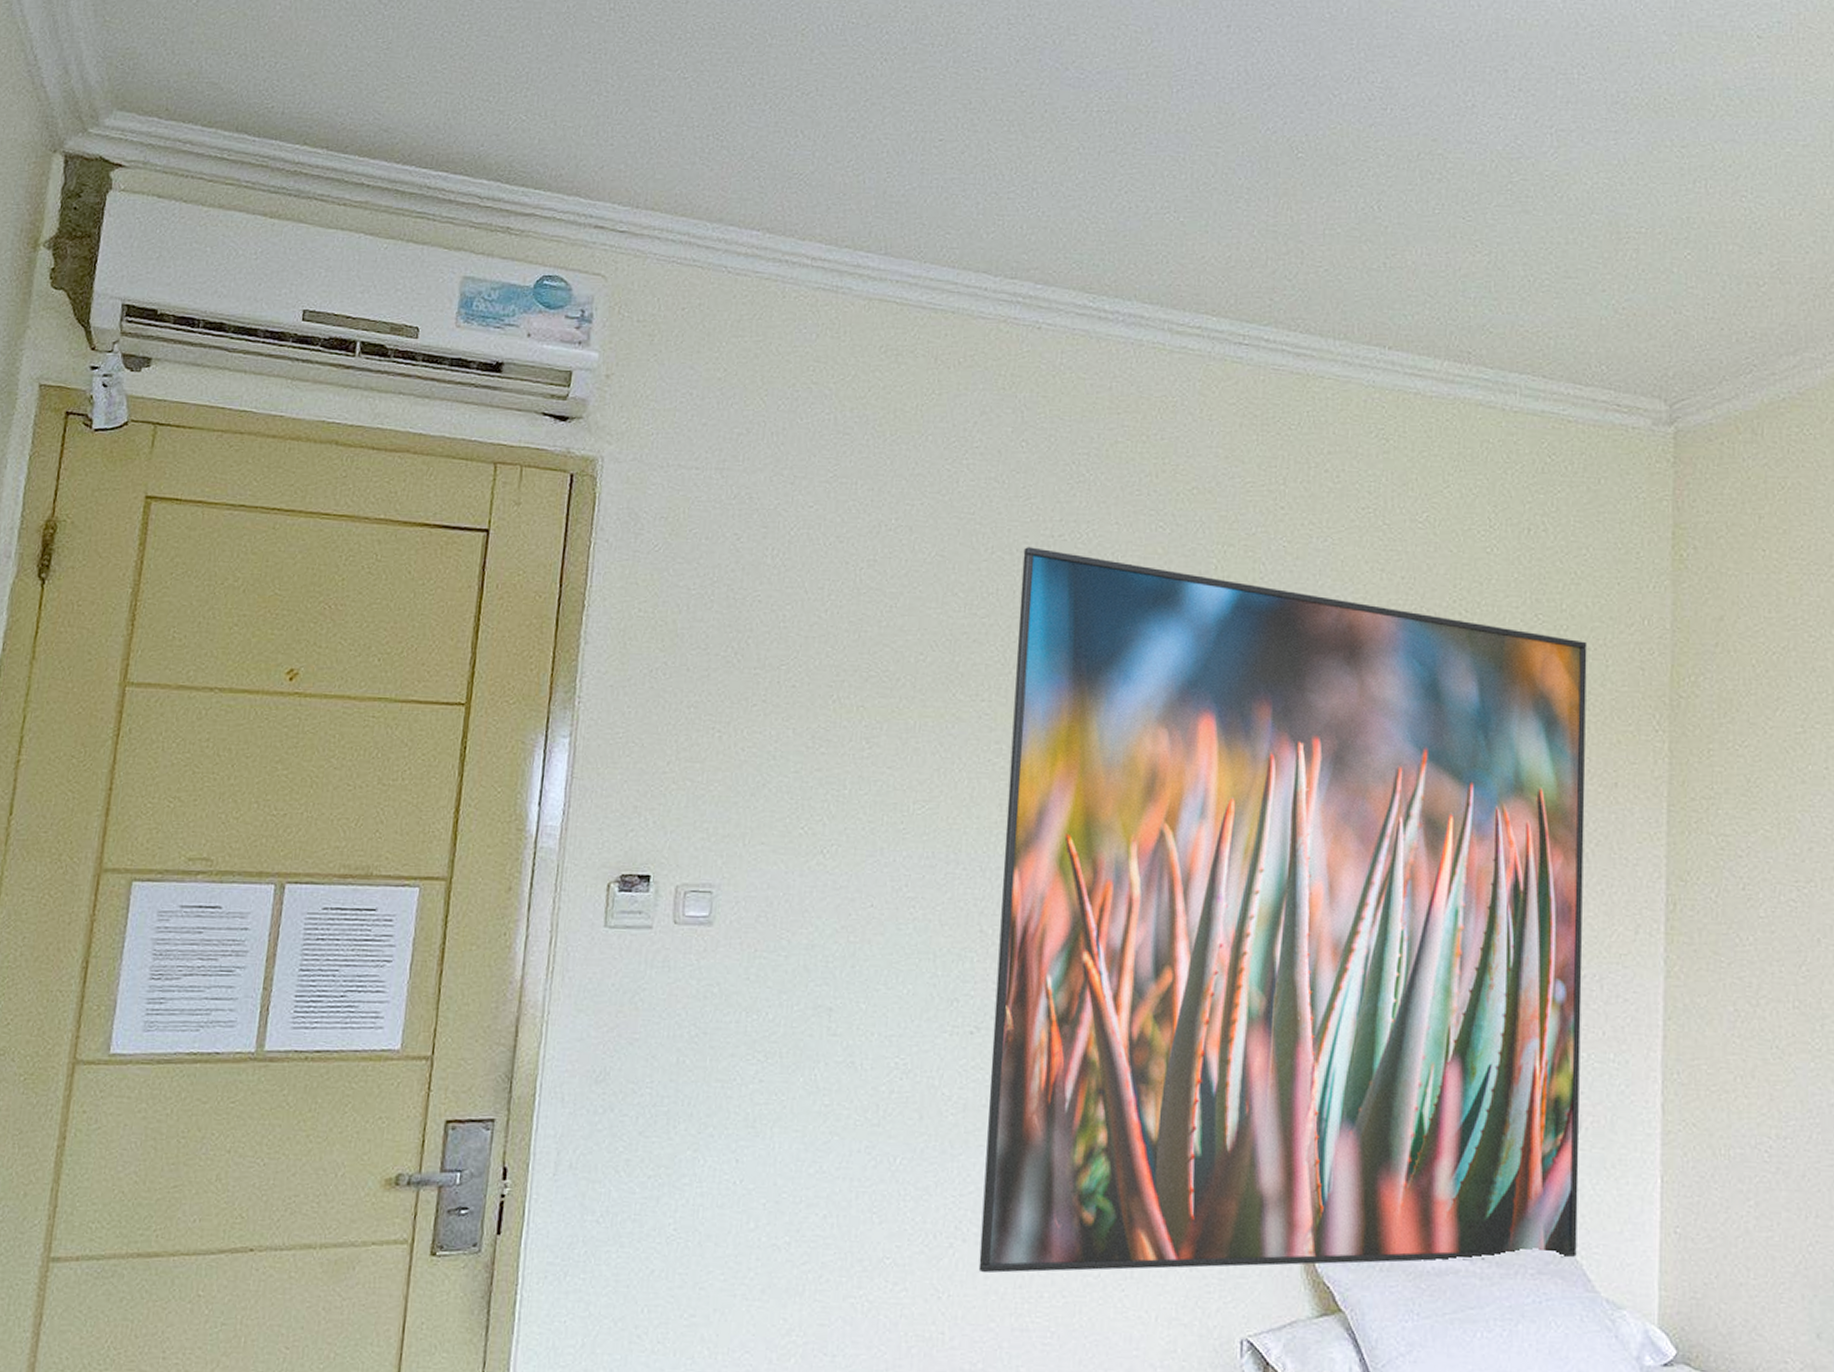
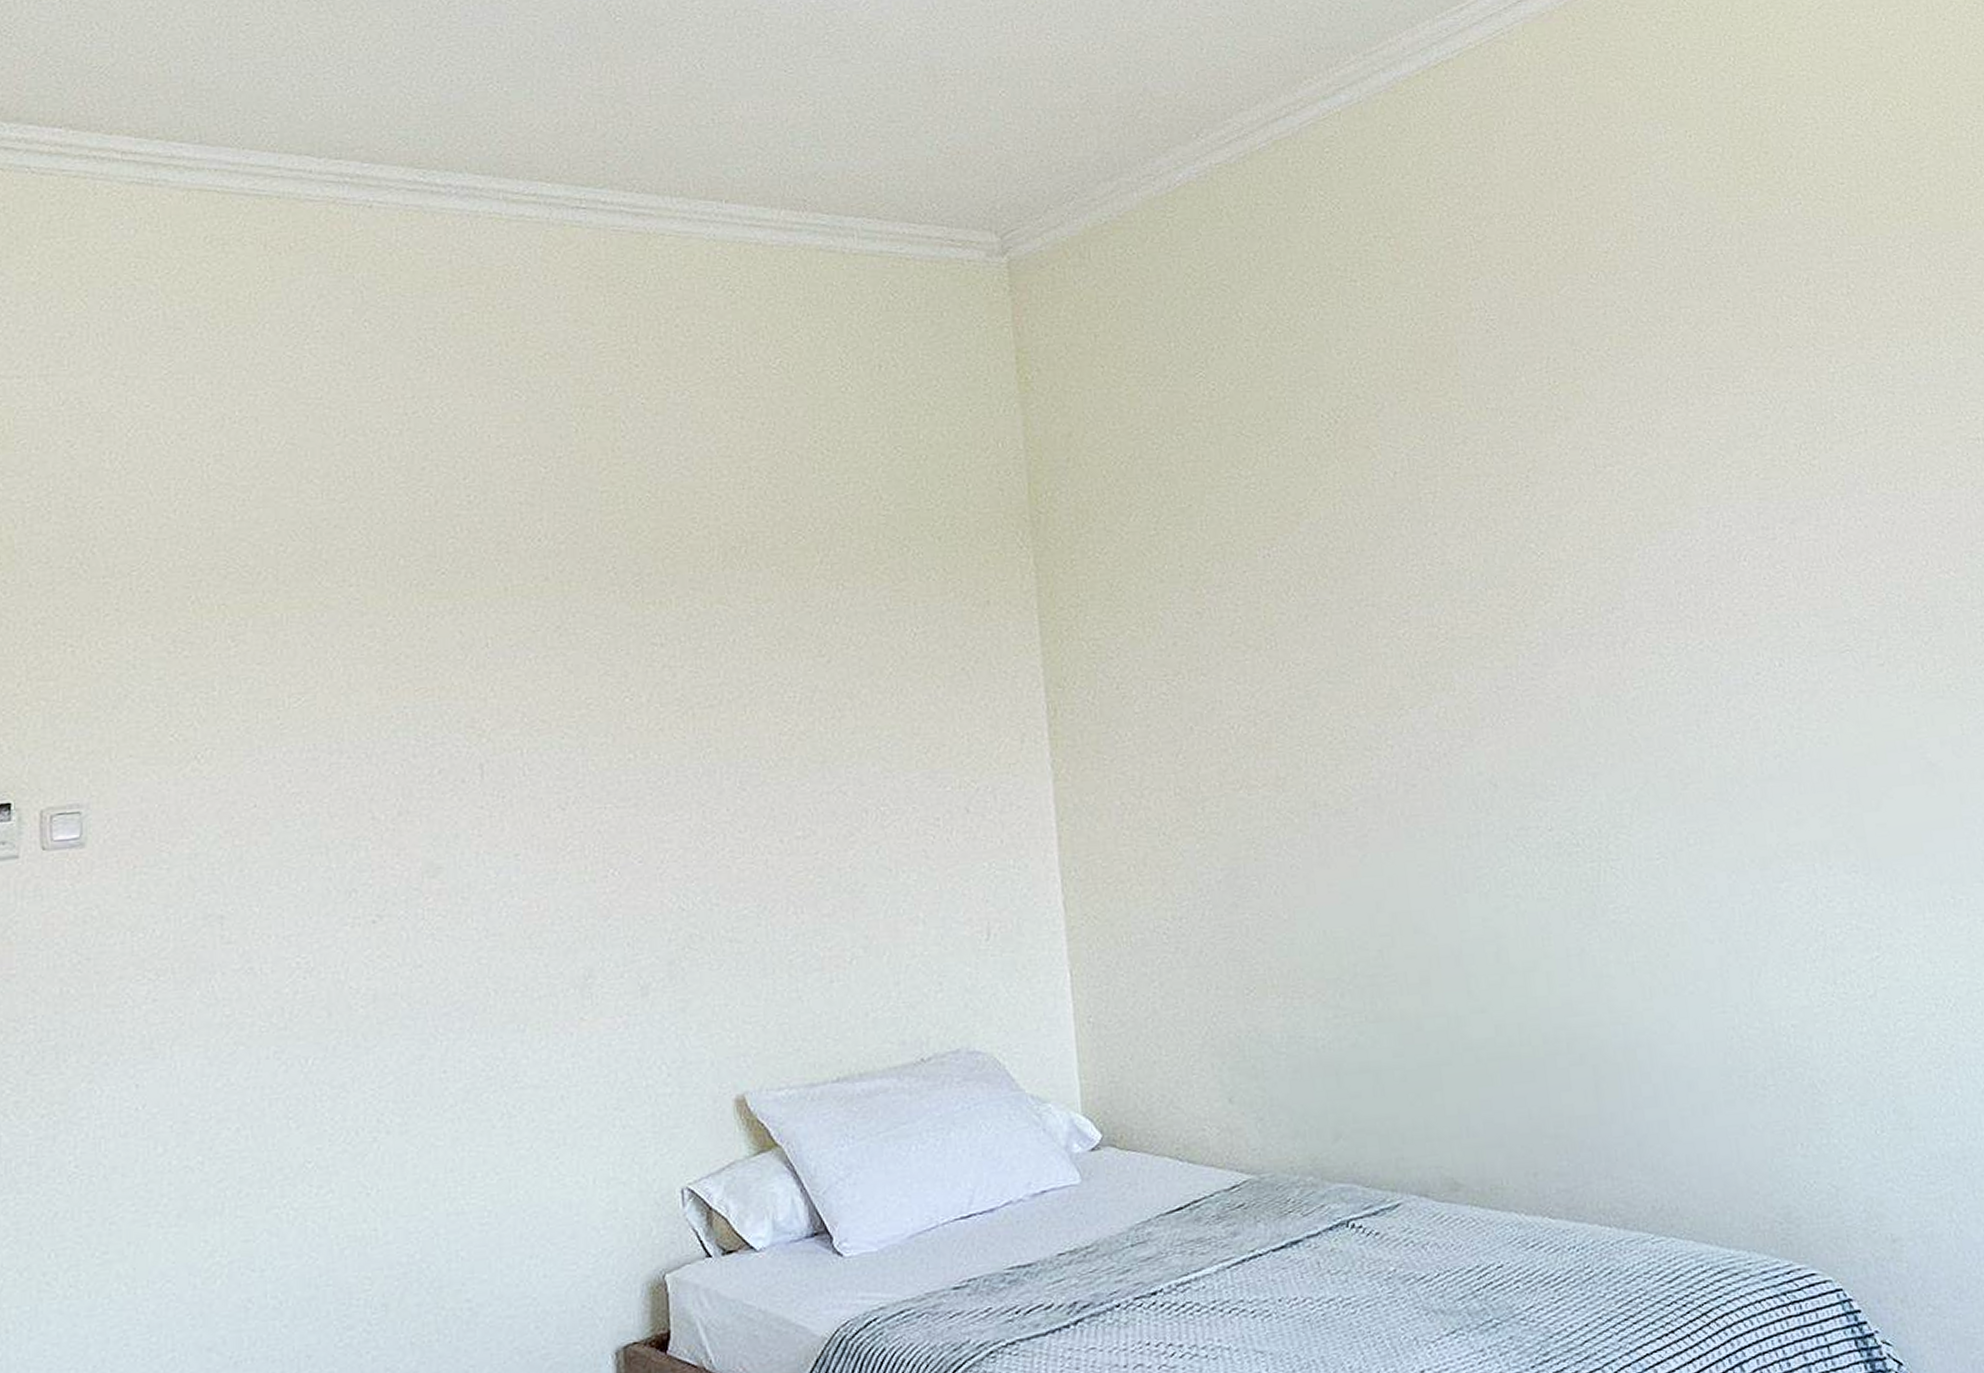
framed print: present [978,547,1588,1273] -> none [377,426,999,1163]

